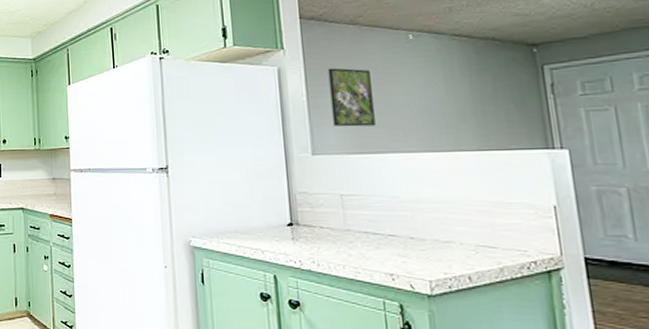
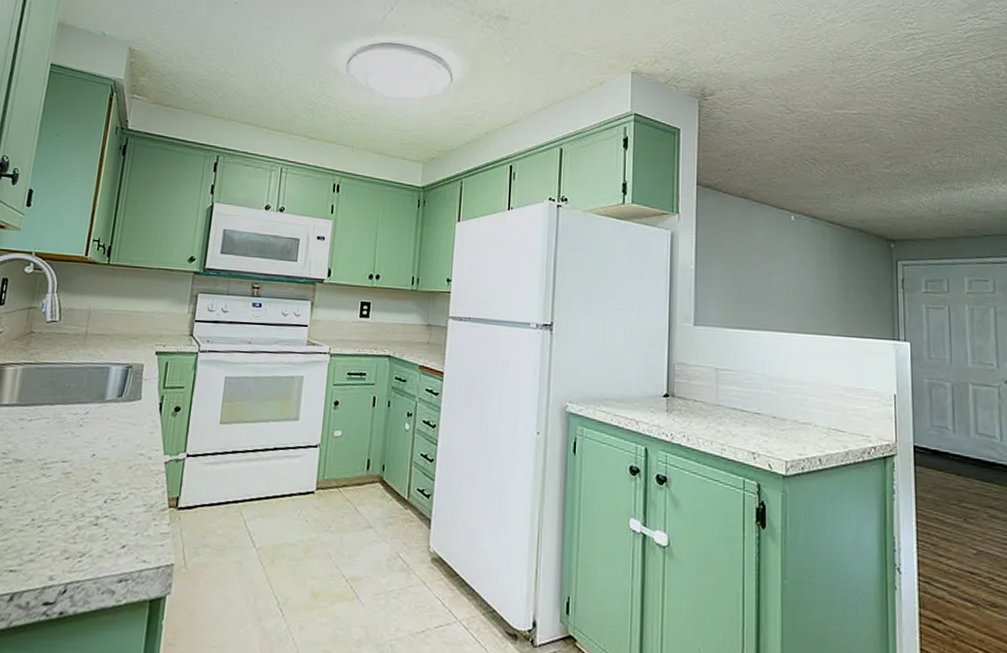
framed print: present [328,68,376,127] -> none [716,239,754,302]

